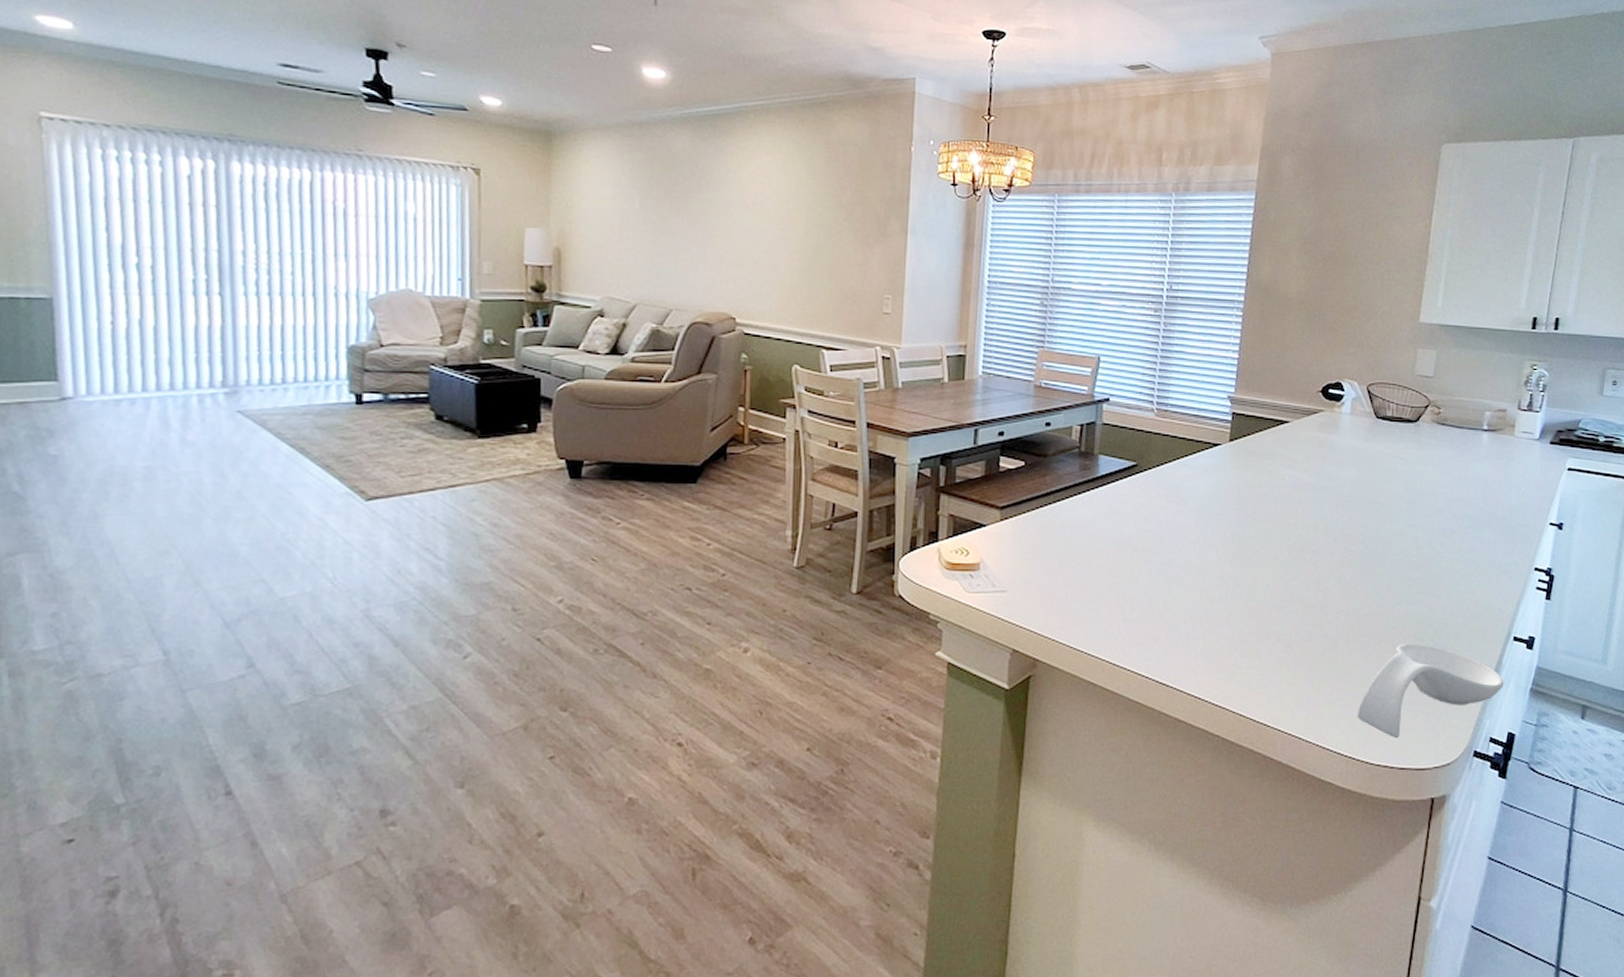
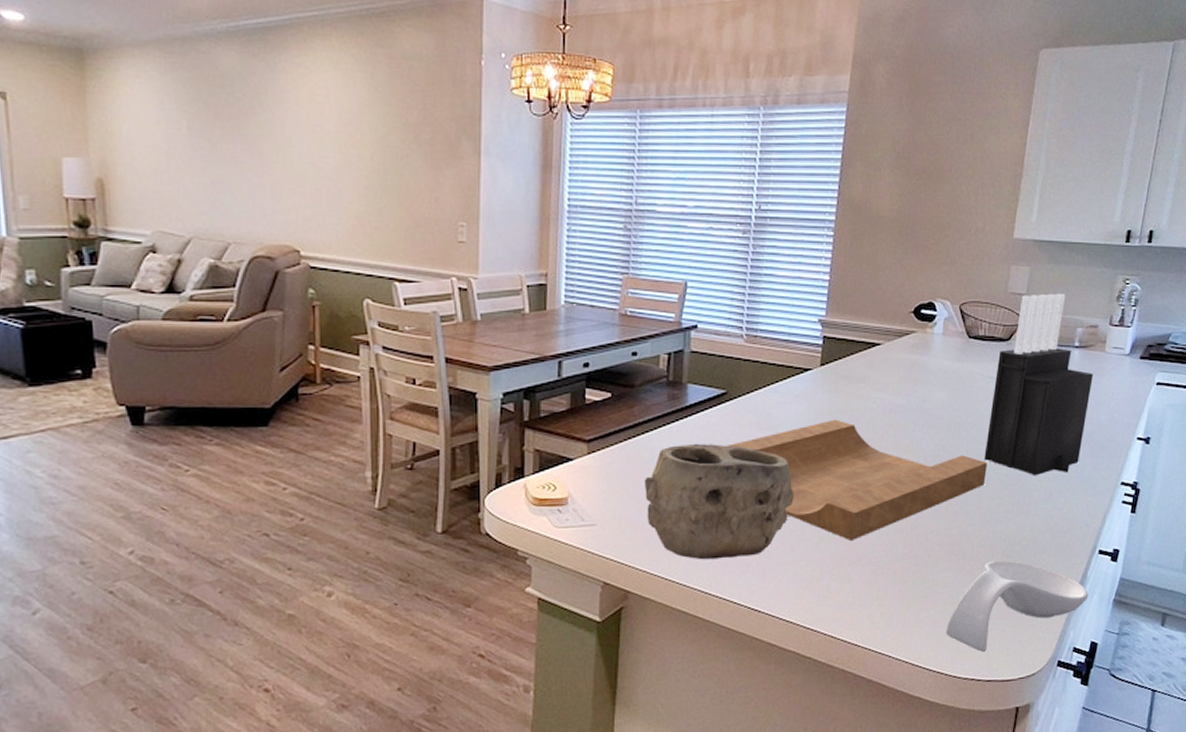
bowl: none [1054,513,1204,631] -> present [644,443,795,560]
cutting board: none [1137,494,1398,617] -> present [727,419,988,540]
knife block: none [1394,377,1503,558] -> present [984,293,1094,476]

